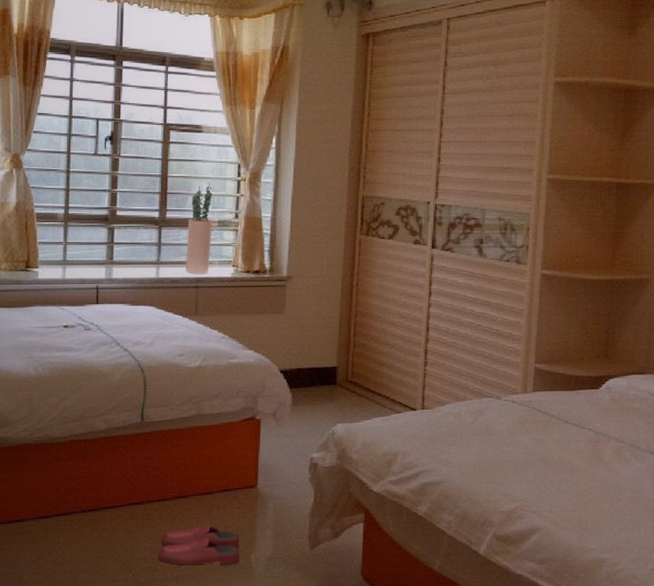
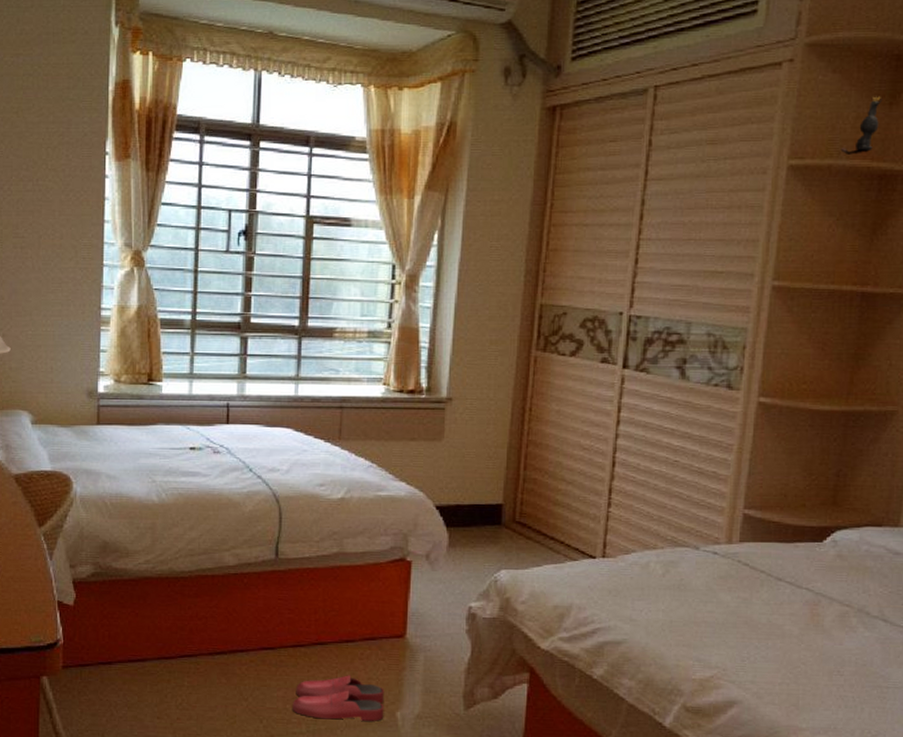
vase: present [186,182,212,274] -> none [329,285,361,393]
decorative figurine: none [594,28,624,73] -> present [840,96,883,155]

